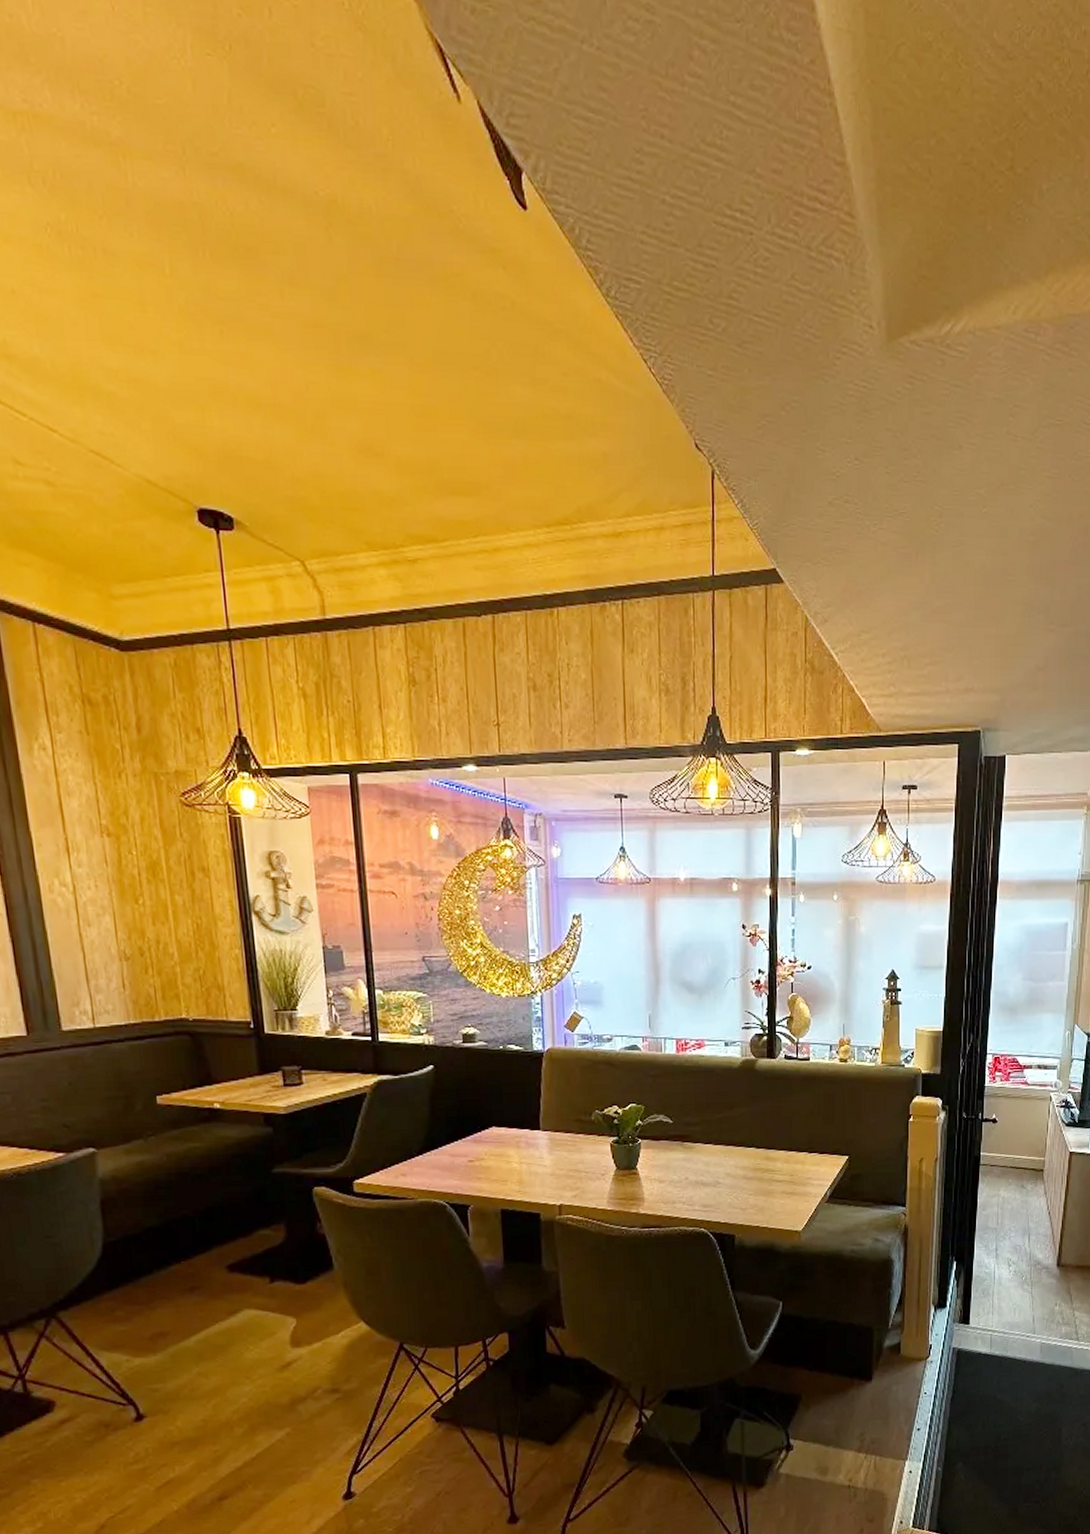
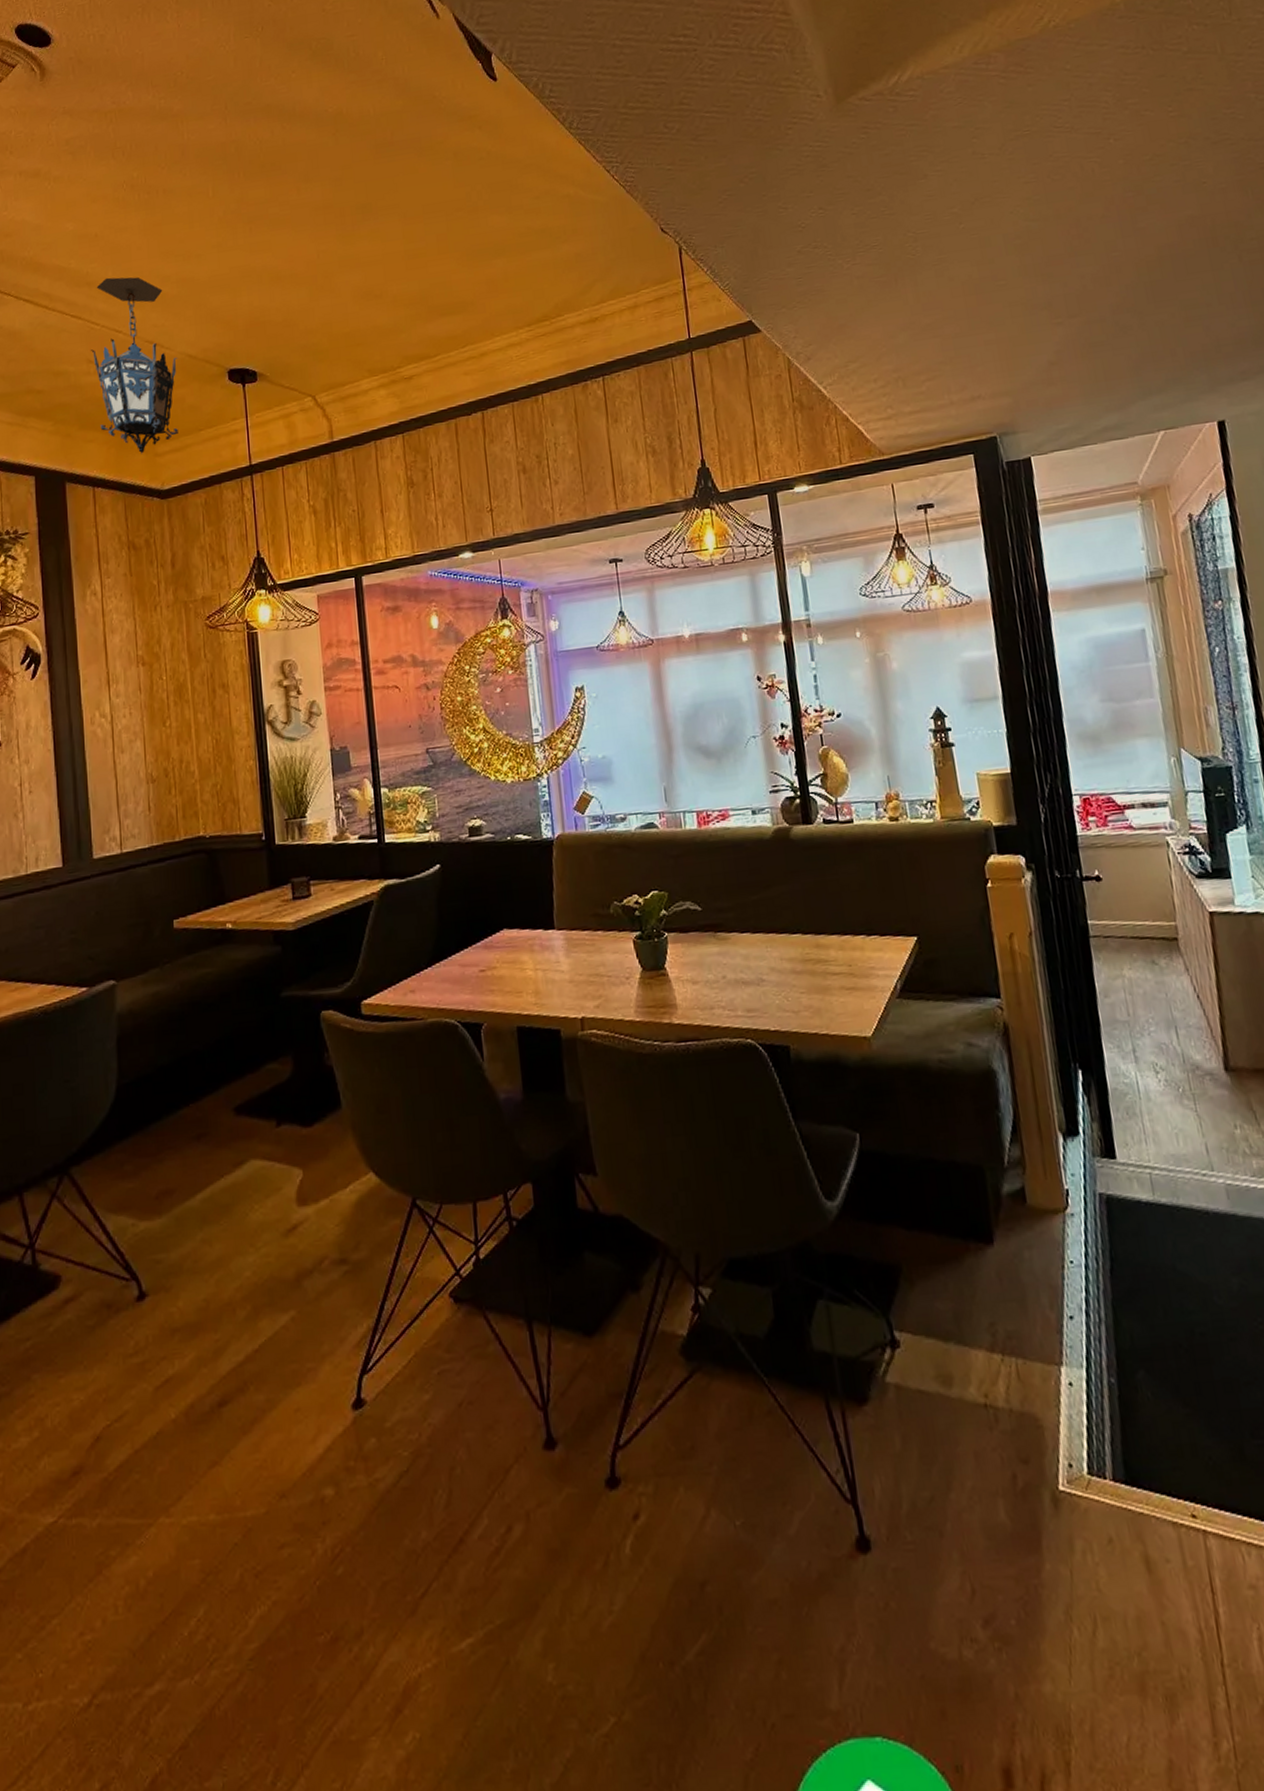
hanging lantern: none [16,354,138,592] -> present [90,276,178,454]

